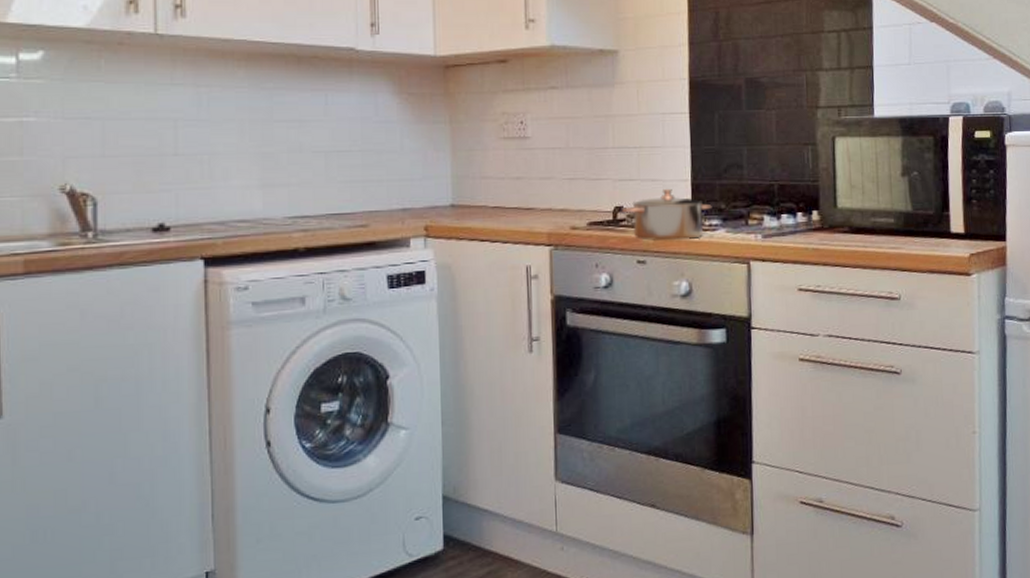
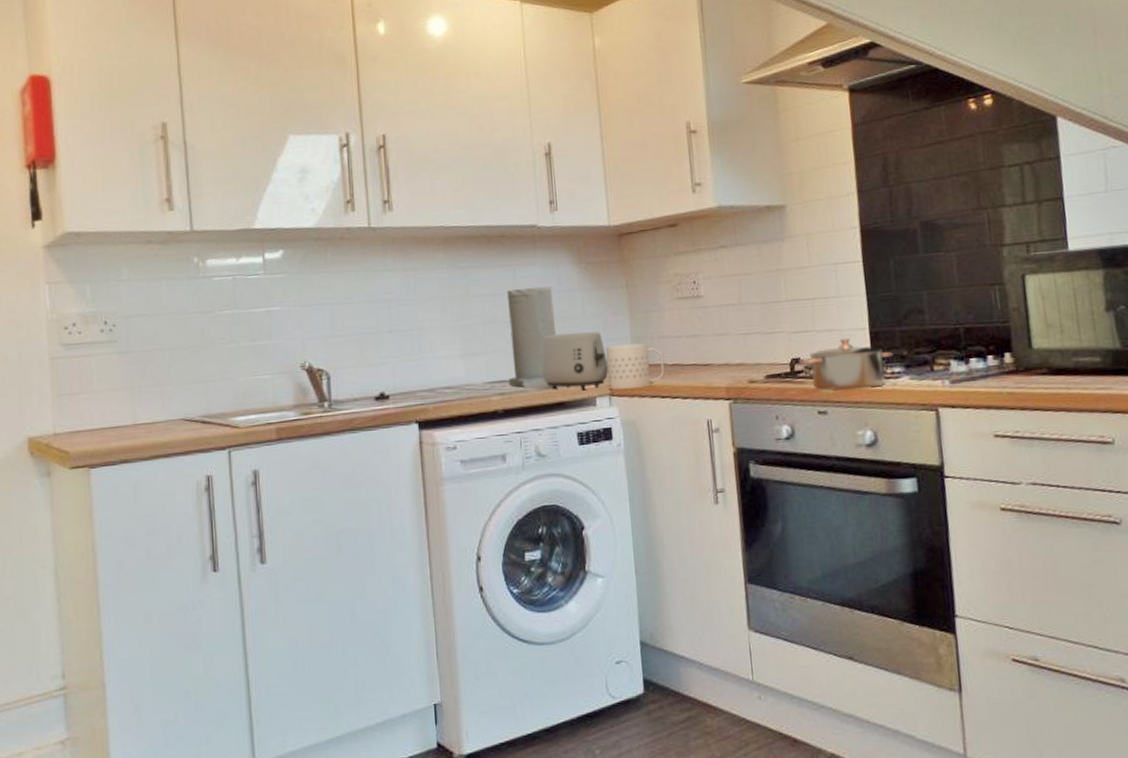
paper towel: none [313,115,371,226] -> present [506,286,557,389]
toaster: none [351,167,425,231] -> present [541,332,608,391]
mug: none [424,183,486,232] -> present [606,343,665,391]

